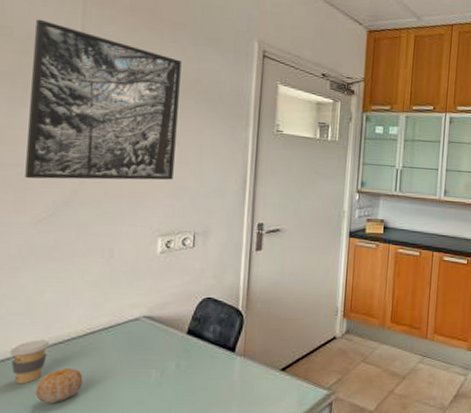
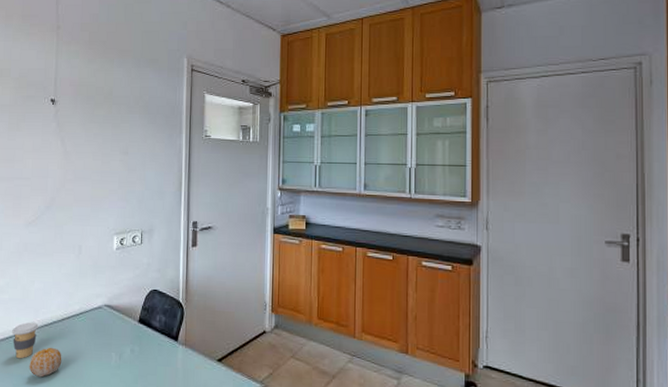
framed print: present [25,19,182,180] -> none [20,60,128,189]

